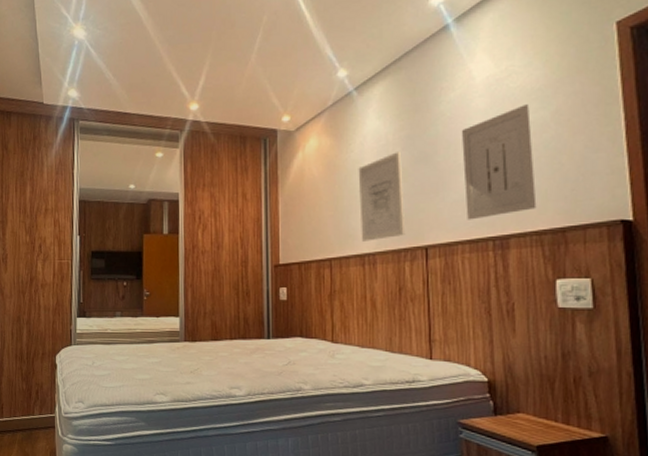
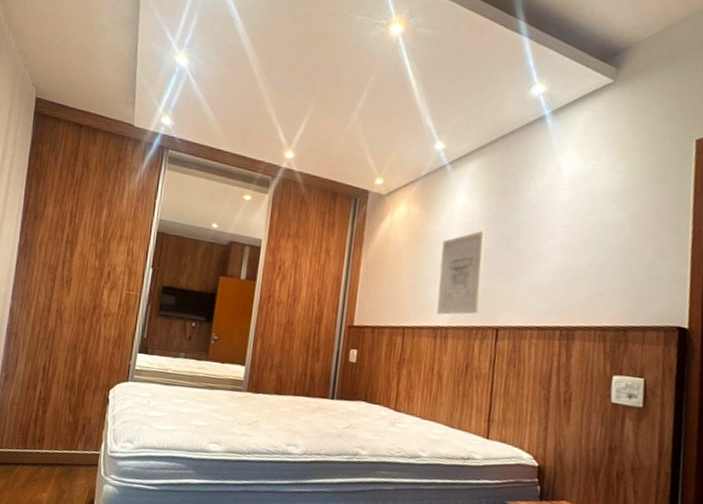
wall art: present [461,104,537,220] -> none [539,204,610,308]

